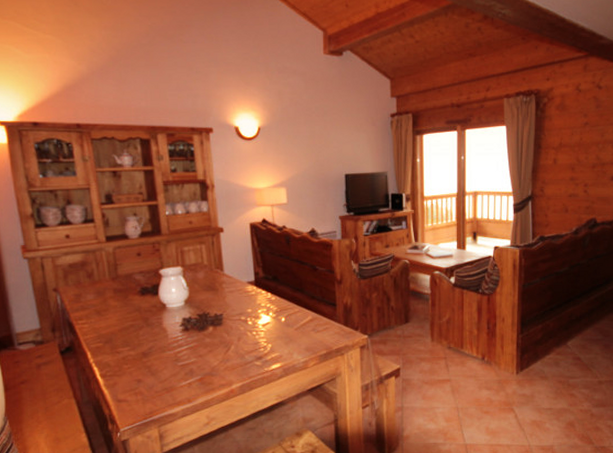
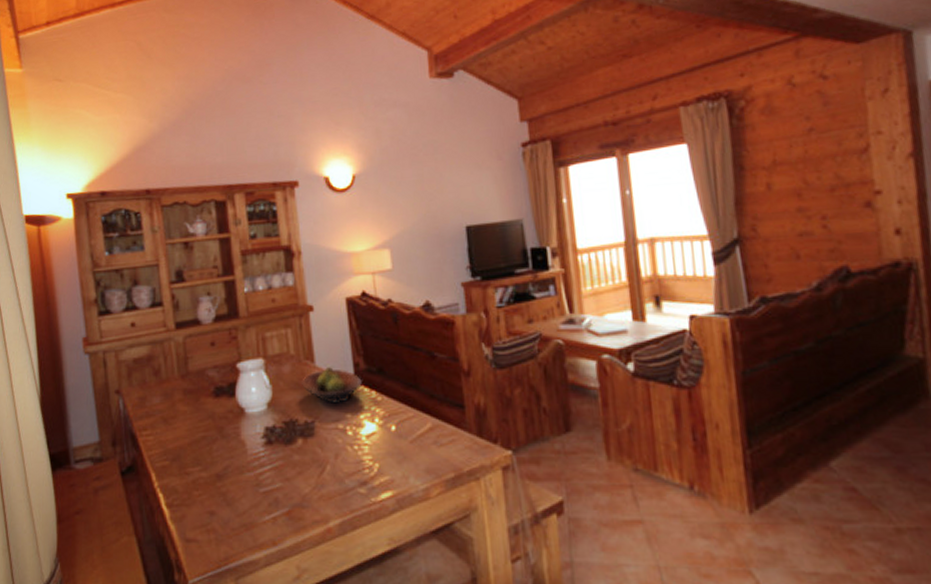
fruit bowl: none [213,275,261,302] -> present [302,367,363,404]

